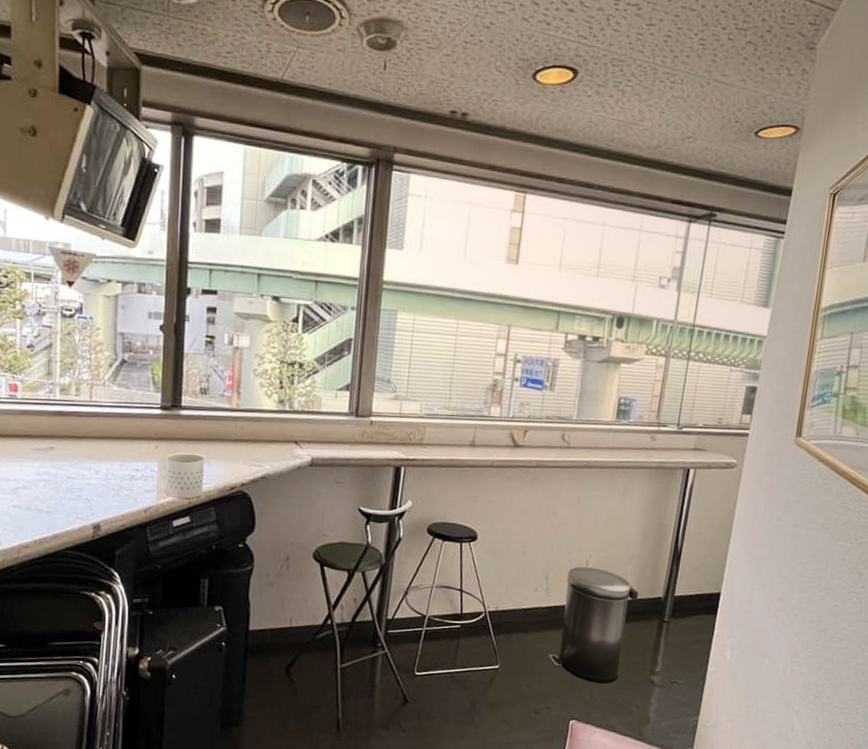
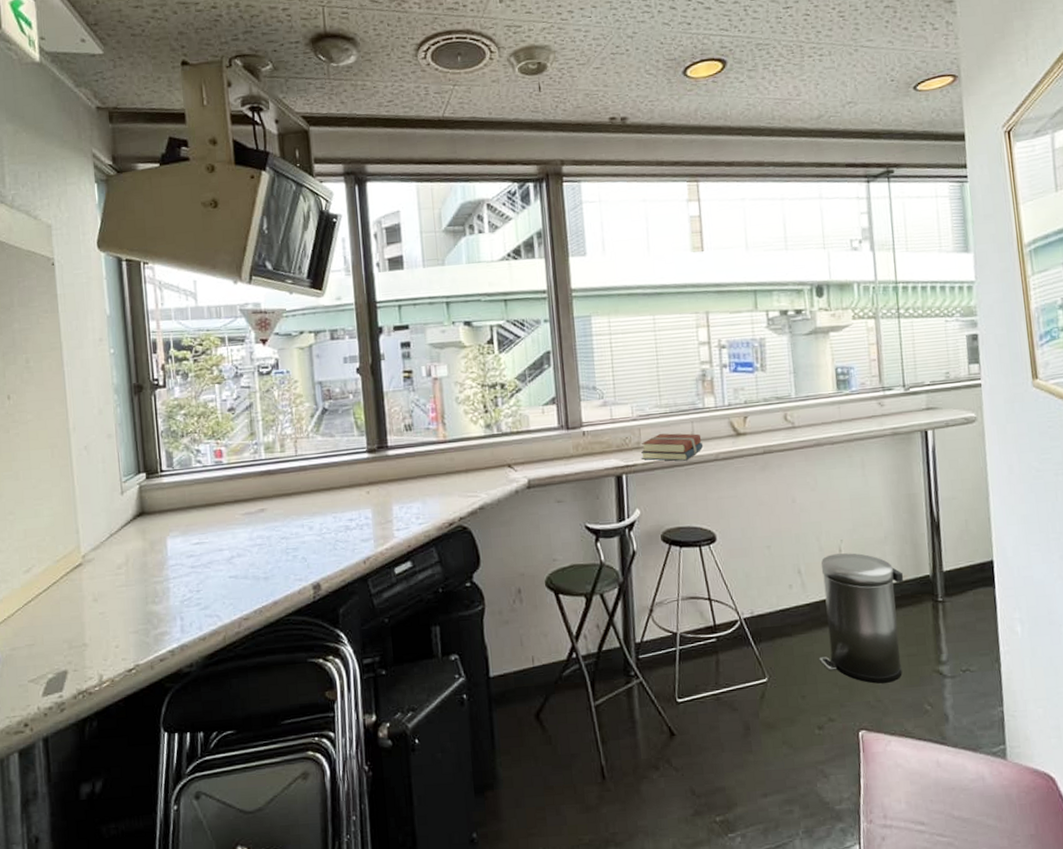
mug: present [166,453,205,499] -> none [379,493,422,544]
books: none [422,434,482,463] -> present [641,433,704,461]

